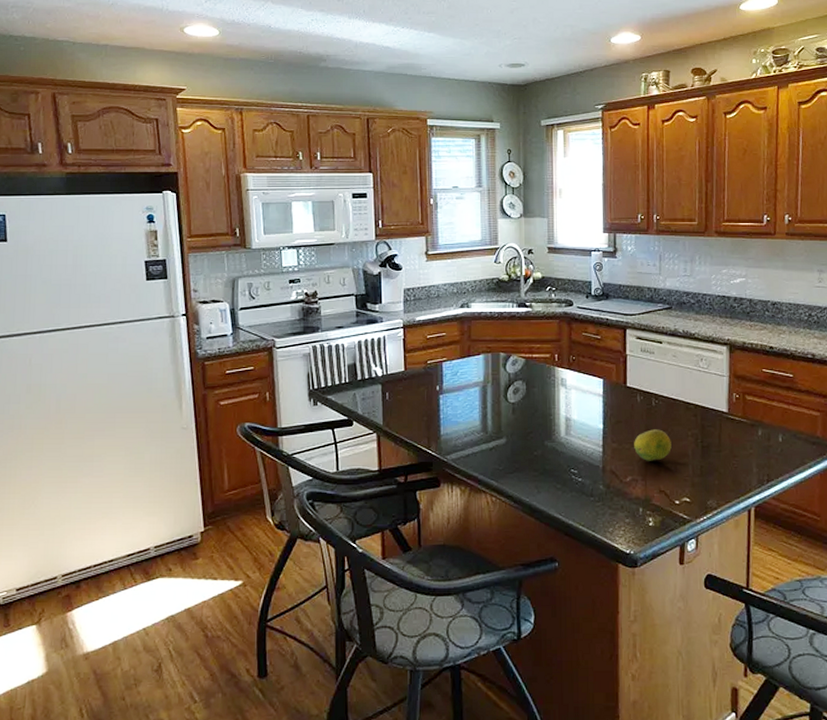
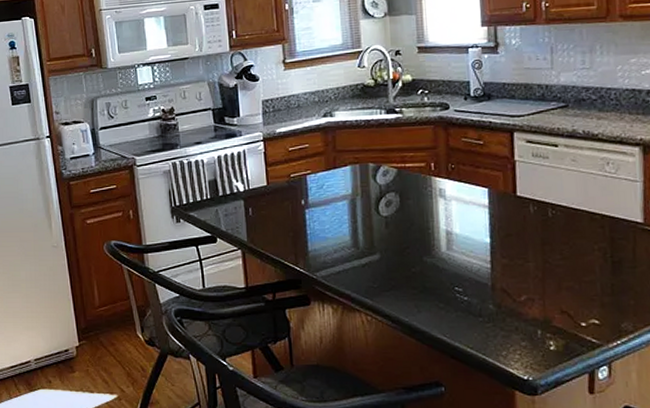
fruit: present [634,429,672,461] -> none [528,243,574,278]

